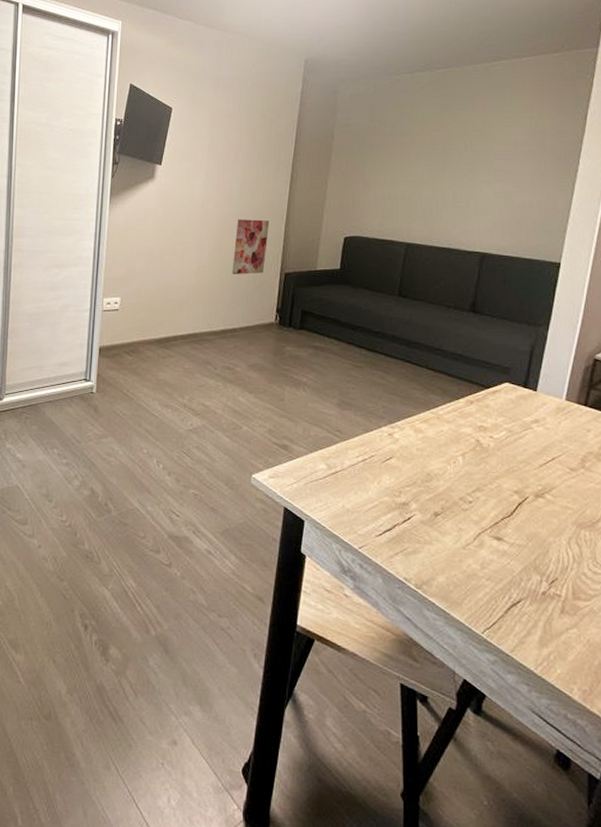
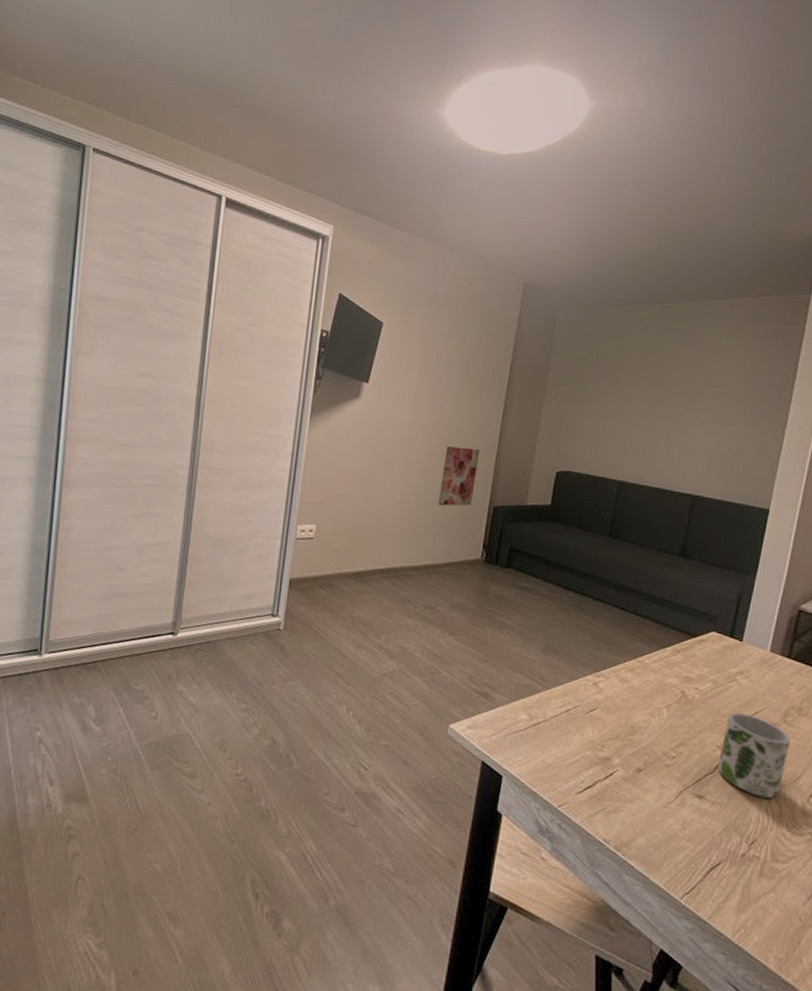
mug: none [515,459,589,540] -> present [717,713,790,798]

